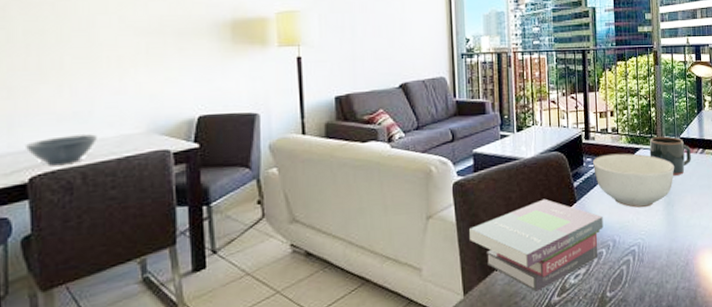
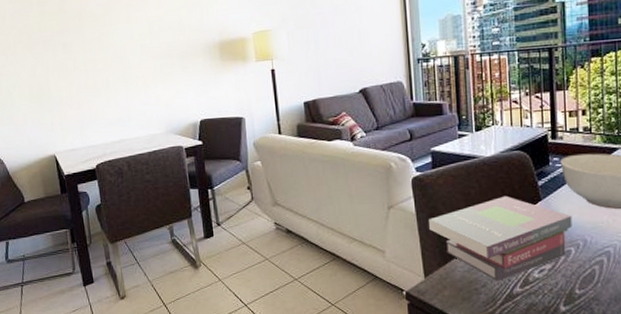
bowl: present [26,134,98,166] -> none [92,134,135,157]

